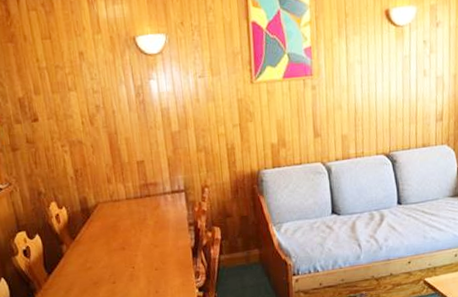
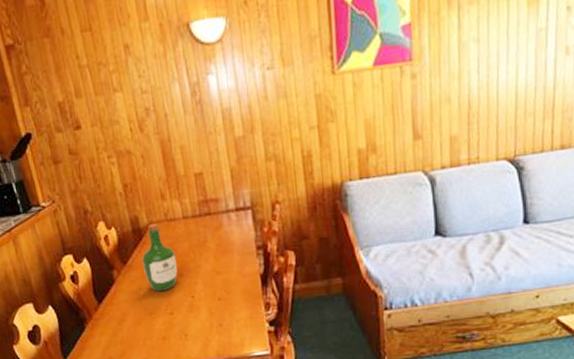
wine bottle: none [88,203,121,264] -> present [141,223,178,292]

